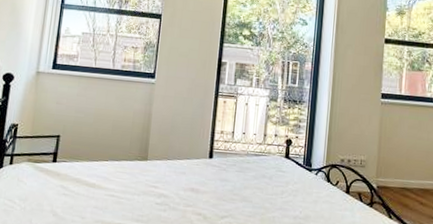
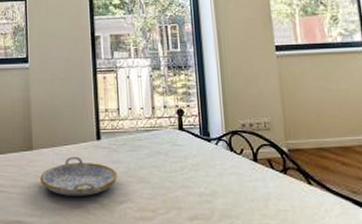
serving tray: none [150,170,224,208] -> present [39,156,118,196]

